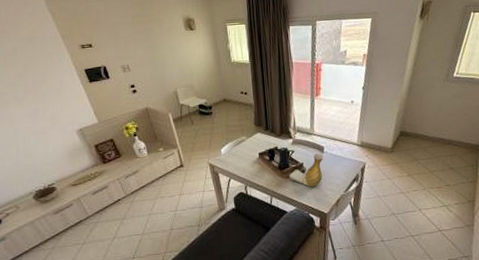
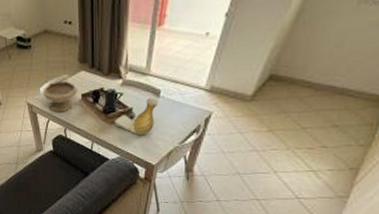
bowl: none [224,141,255,171] -> present [43,80,77,113]

